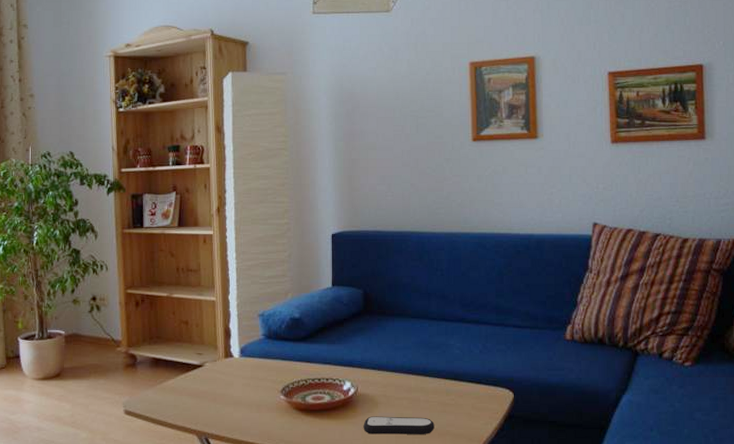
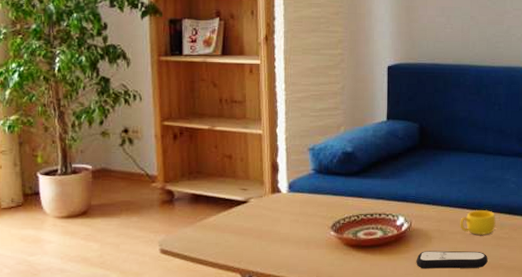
cup: none [405,375,442,401] -> present [460,209,496,235]

